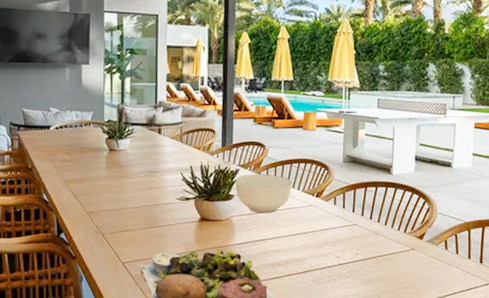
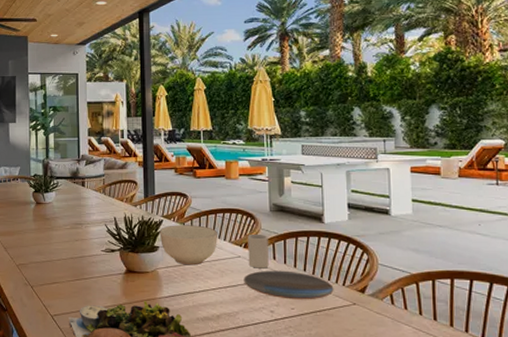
plate: none [314,218,396,246] -> present [244,270,334,300]
cup: none [319,183,340,217] -> present [248,233,269,269]

